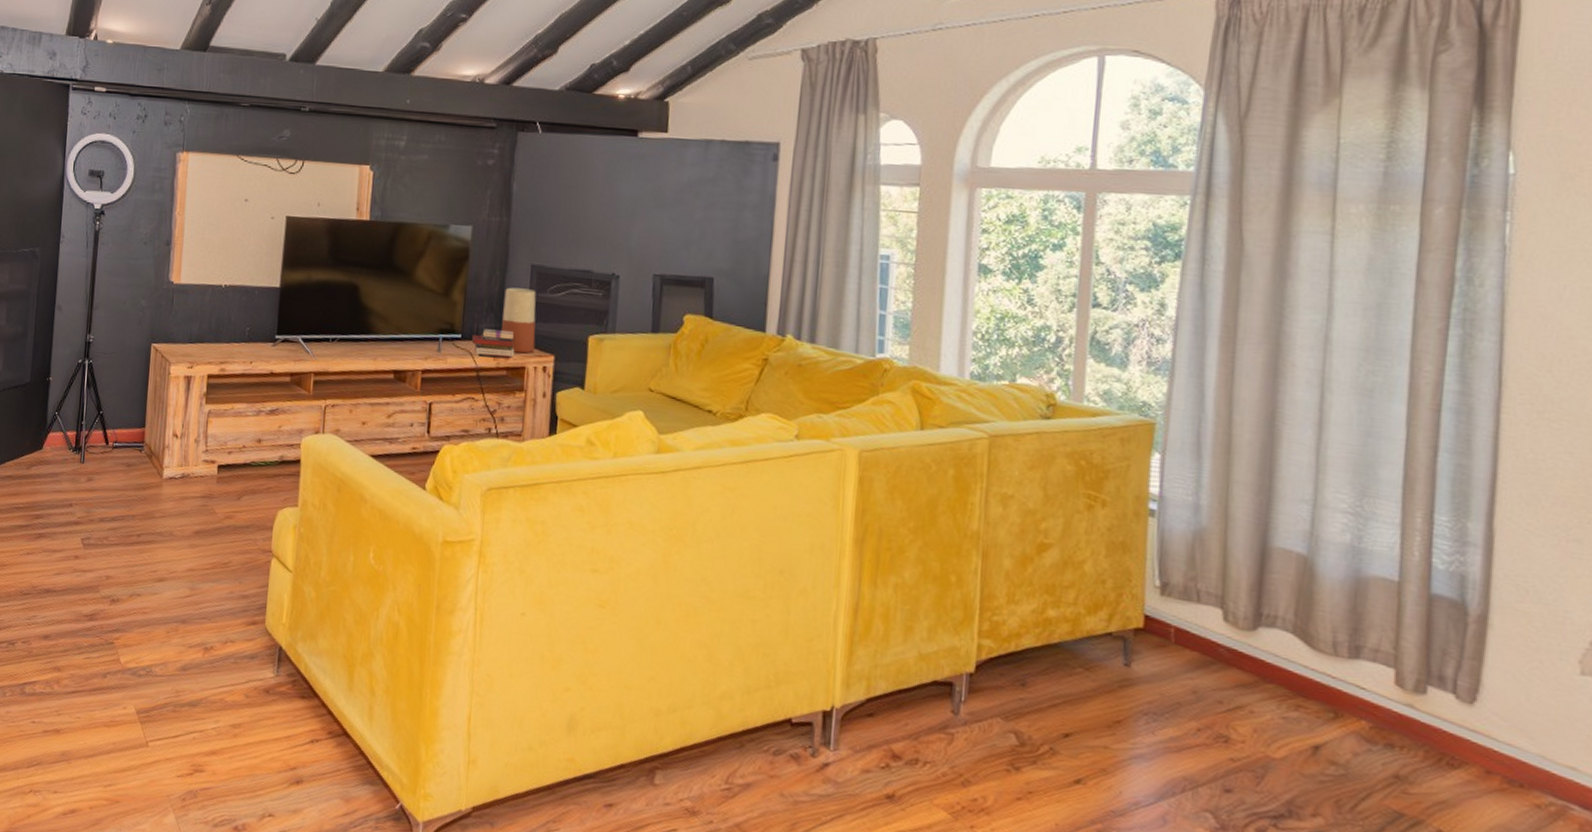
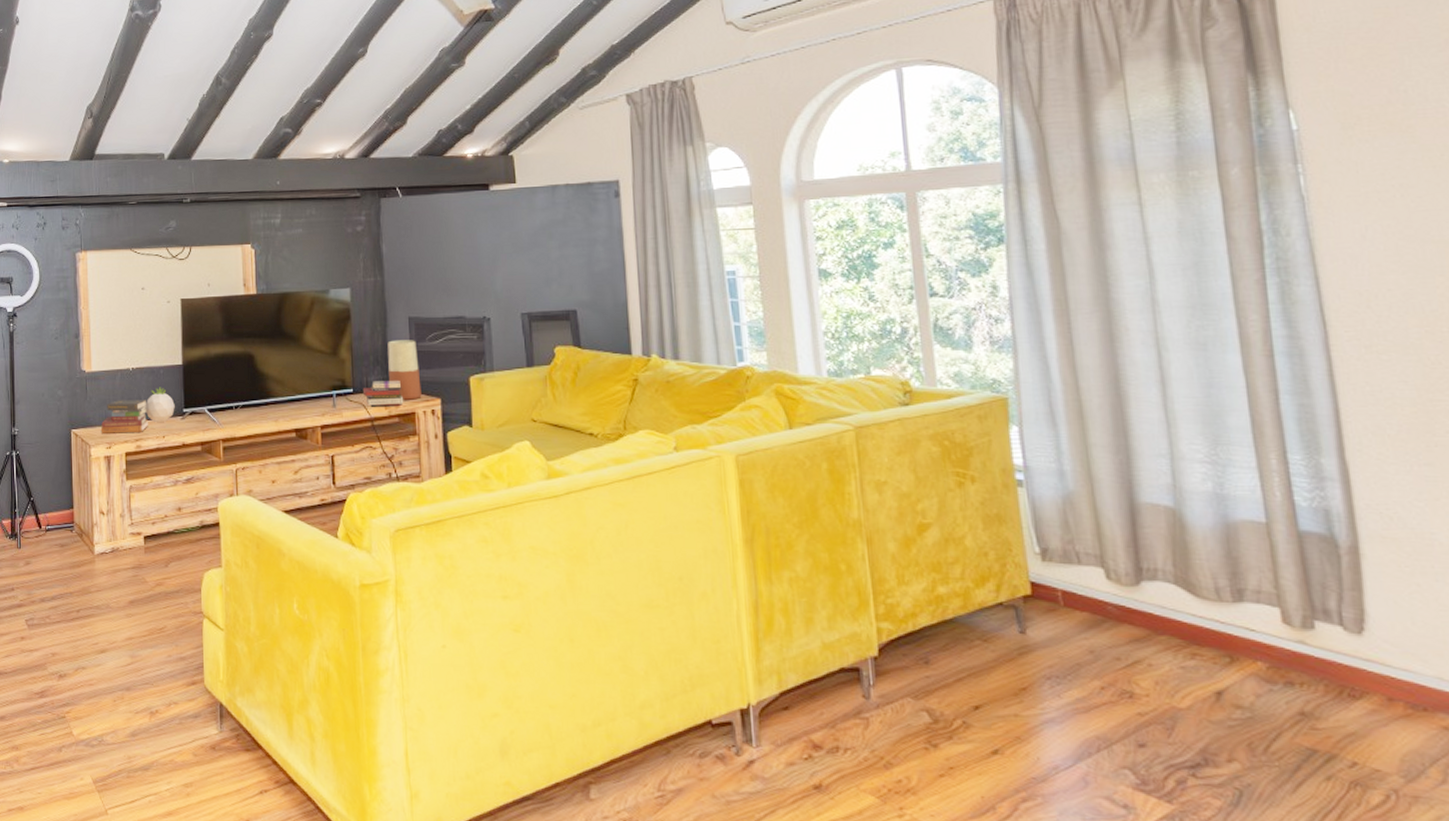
books: none [184,317,236,355] -> present [101,400,148,433]
succulent plant: none [234,308,267,348] -> present [145,387,175,423]

